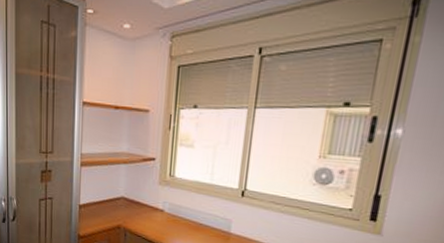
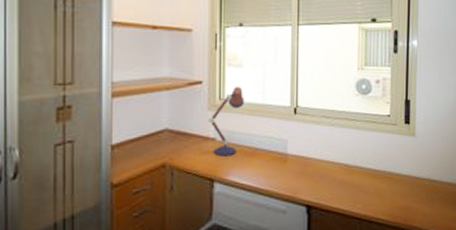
desk lamp: none [158,165,193,227] -> present [208,86,245,157]

